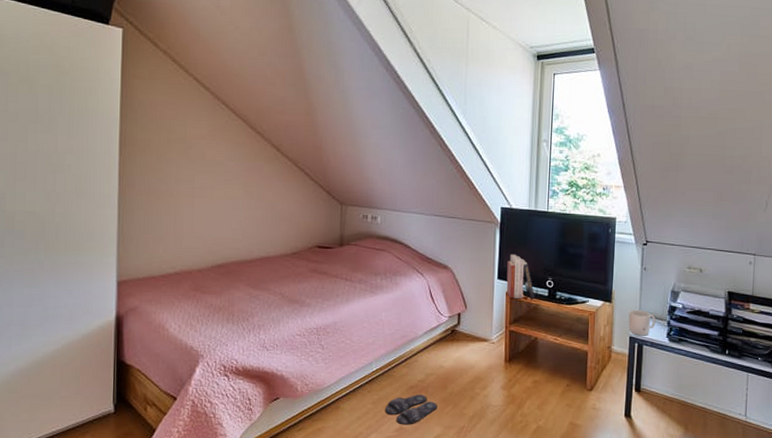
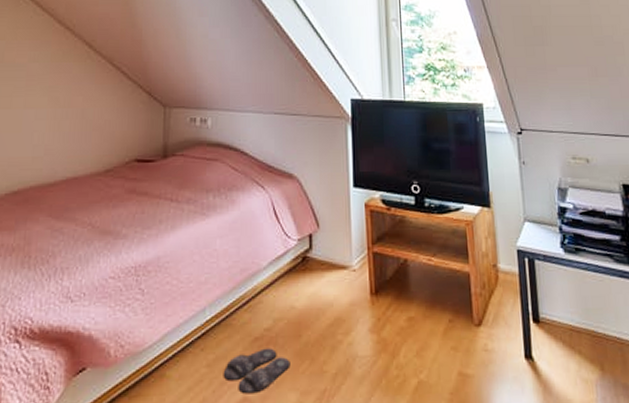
books: present [506,253,535,299] -> none [363,154,399,211]
mug: present [628,309,656,336] -> none [512,214,545,248]

